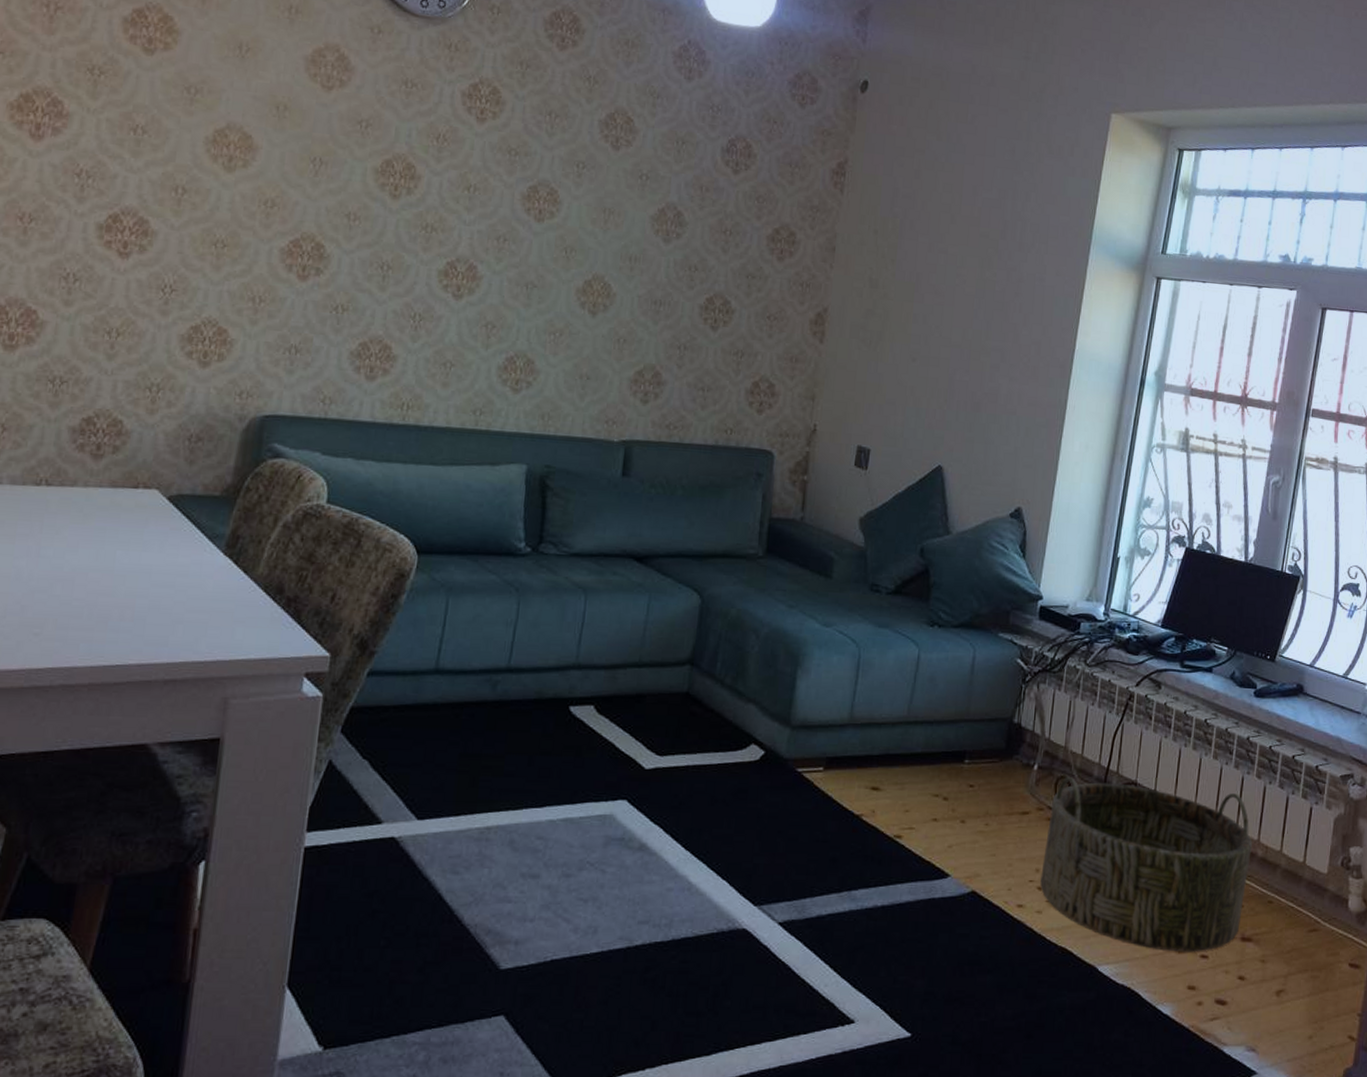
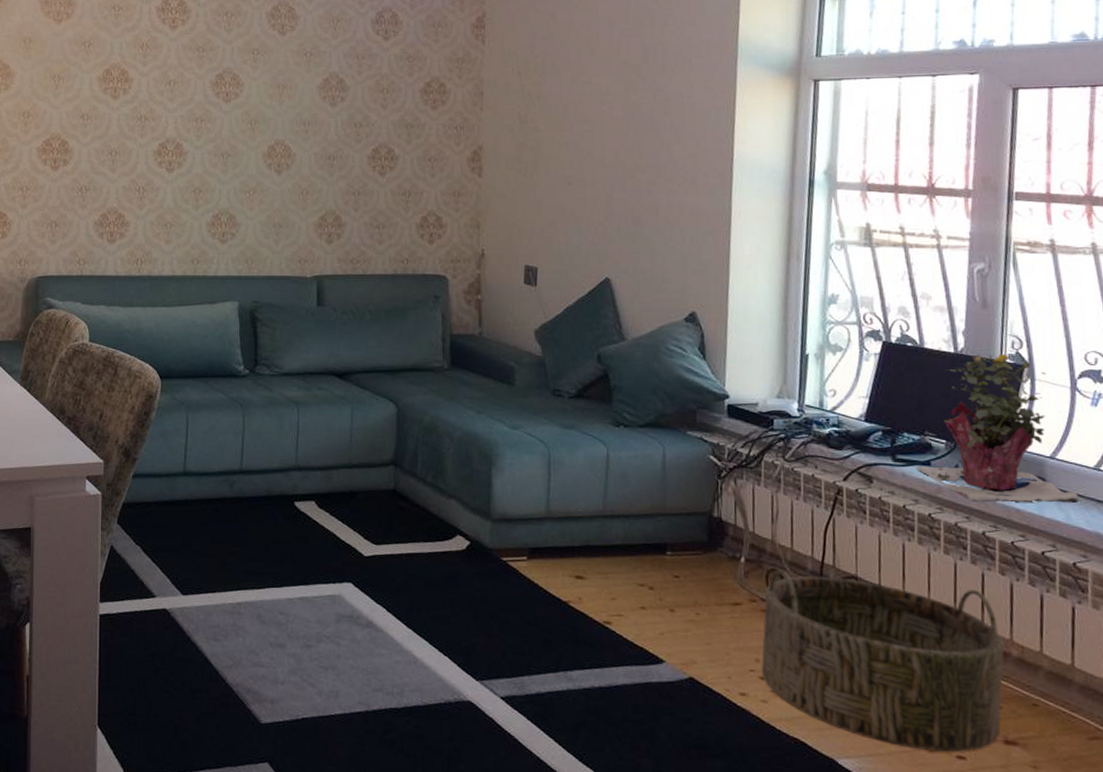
potted flower: none [1200,563,1330,710] -> present [916,353,1083,504]

